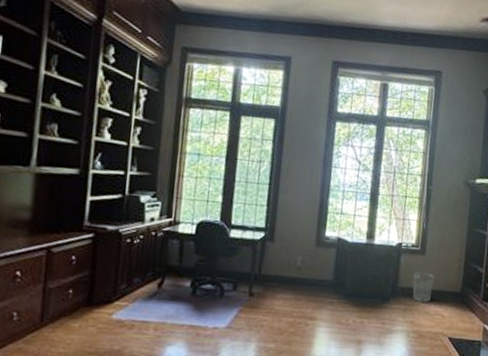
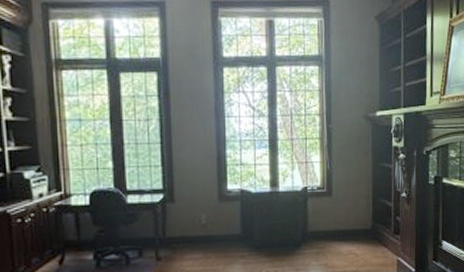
wastebasket: present [412,271,434,302] -> none [322,213,344,244]

